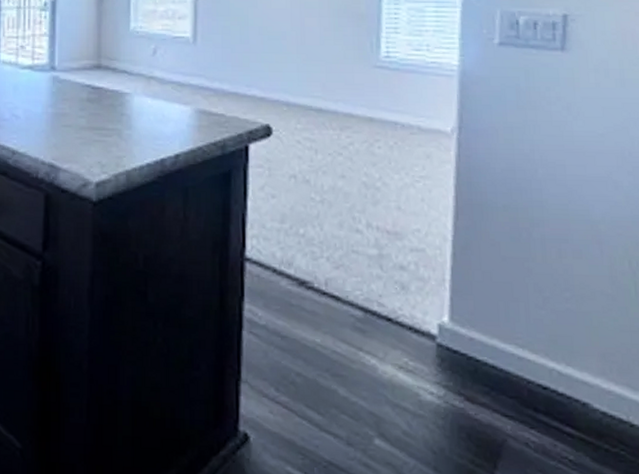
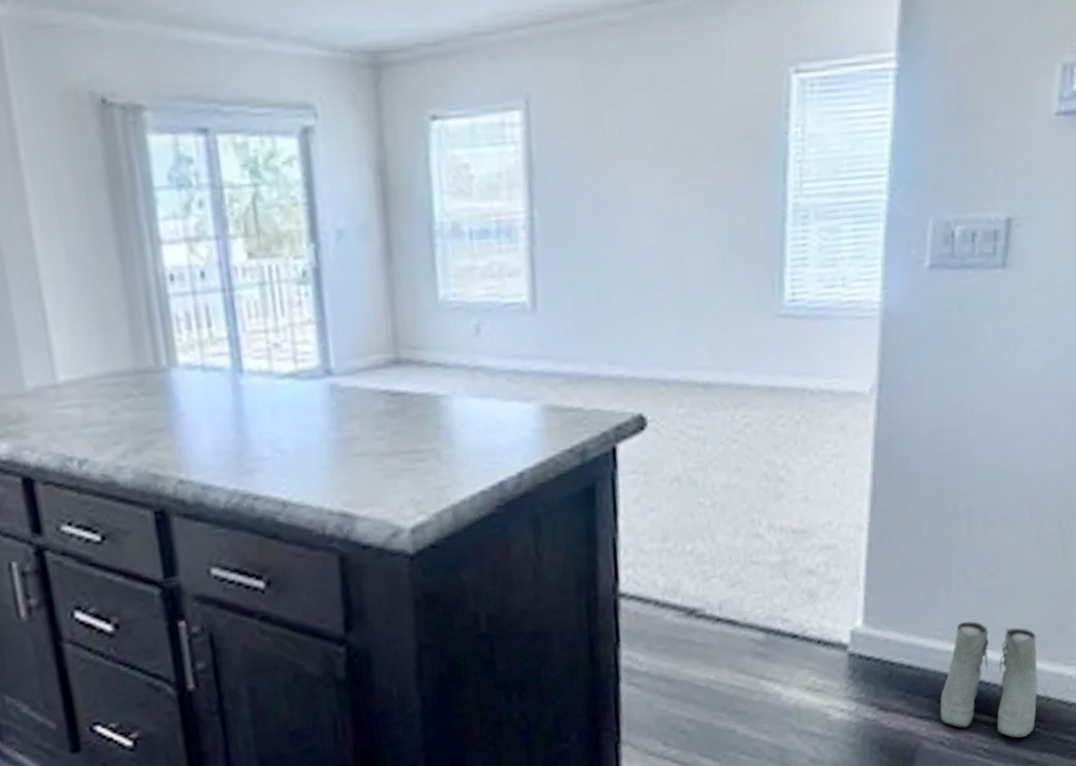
boots: none [523,335,621,458] -> present [940,621,1038,739]

